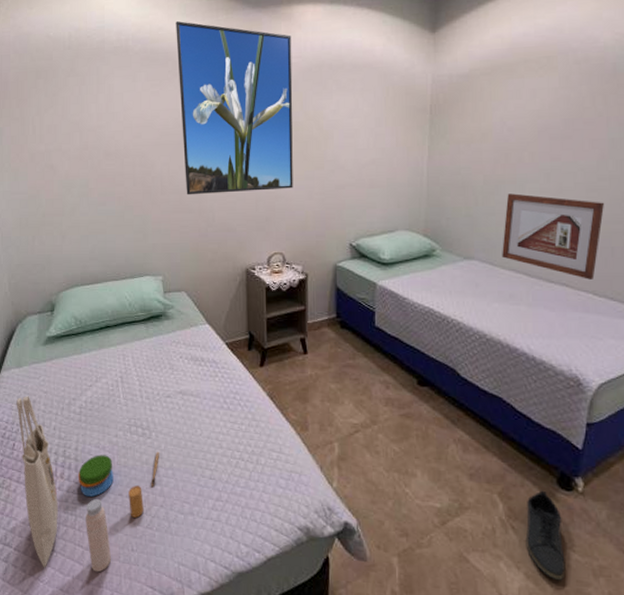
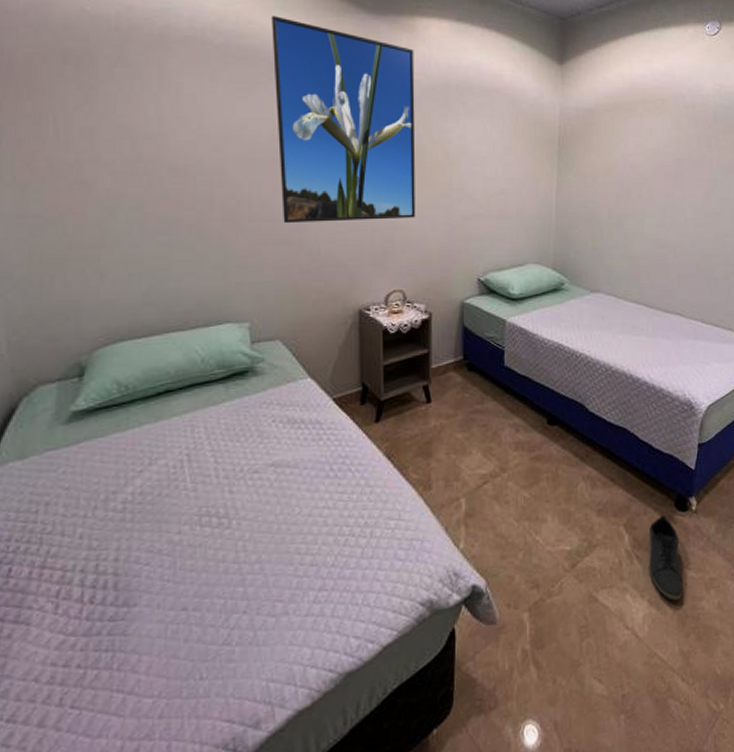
tote bag: present [16,396,159,573] -> none [15,497,242,736]
picture frame: present [502,193,604,280] -> none [625,227,709,308]

